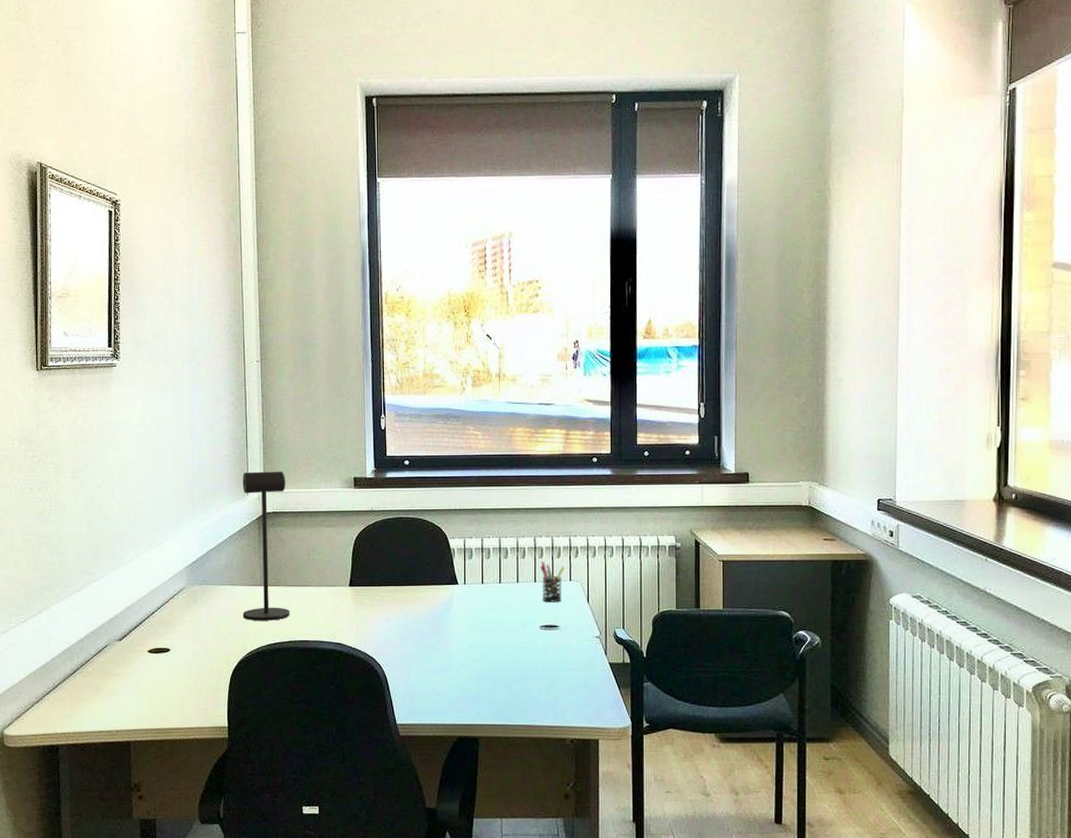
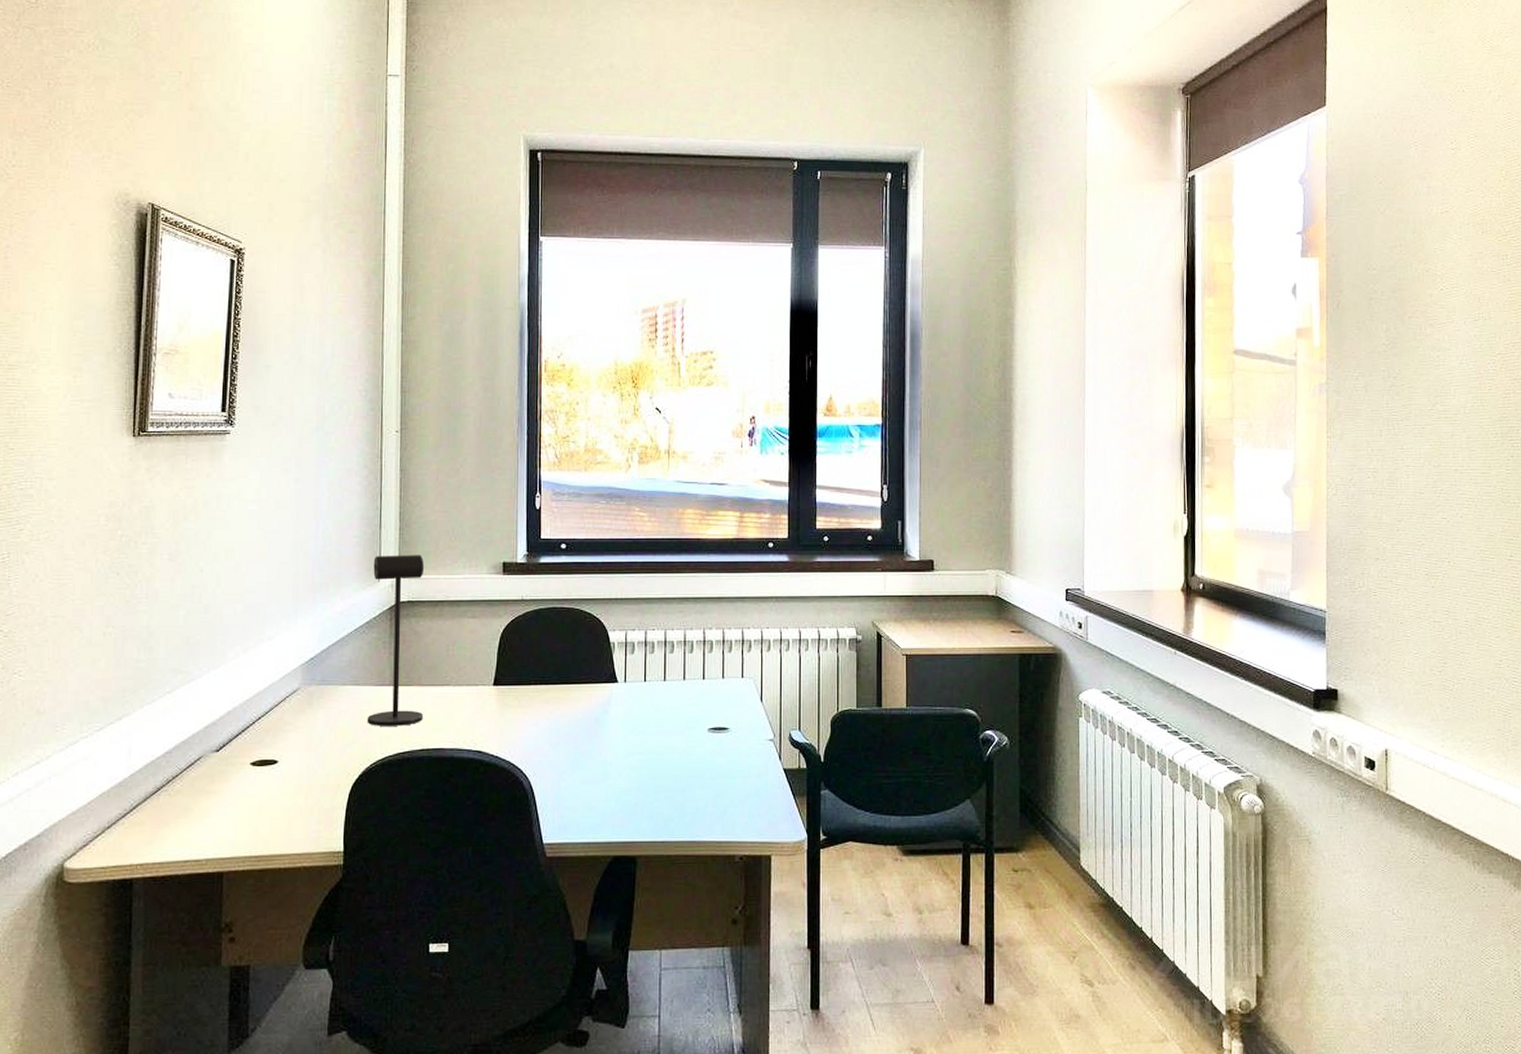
pen holder: present [540,561,565,602] -> none [709,656,737,702]

